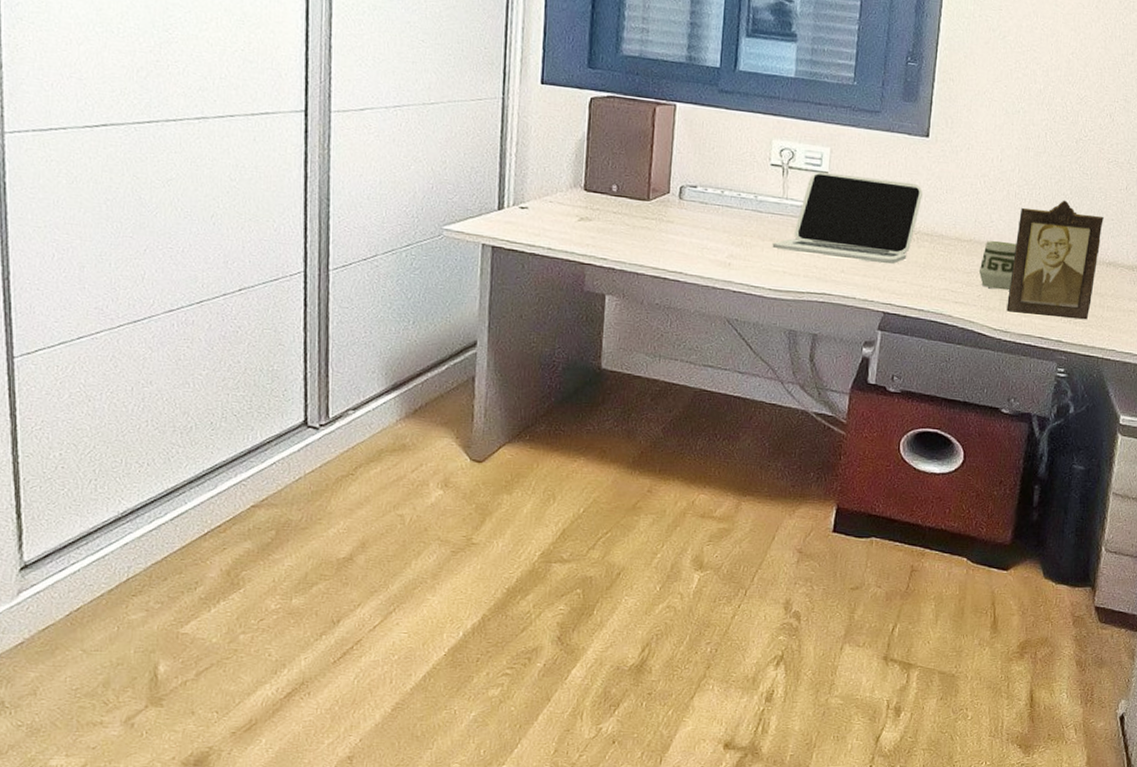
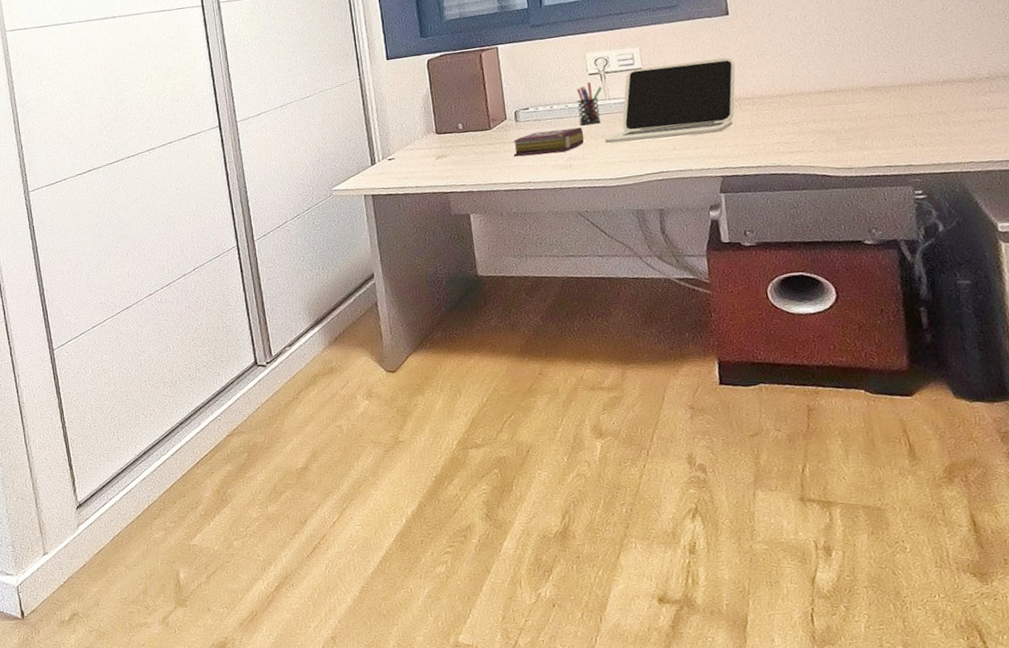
book: none [668,216,752,248] -> present [512,127,585,158]
pen holder: none [749,173,782,223] -> present [576,82,602,125]
cup: present [978,241,1017,291] -> none [807,86,845,132]
photo frame: present [1006,200,1104,320] -> none [836,35,935,150]

